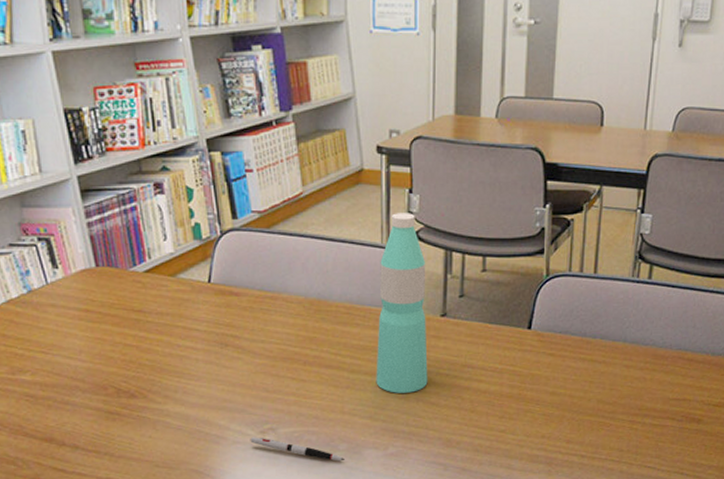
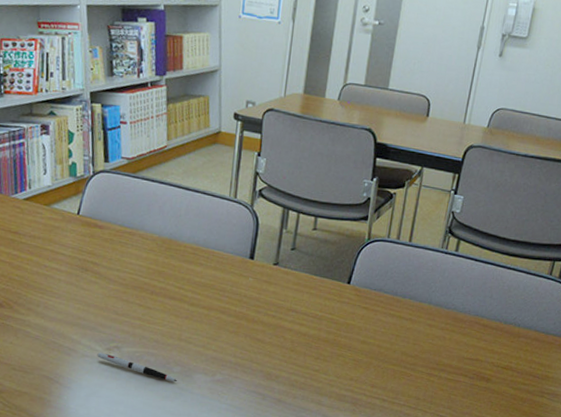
water bottle: present [376,213,428,393] -> none [211,172,266,329]

